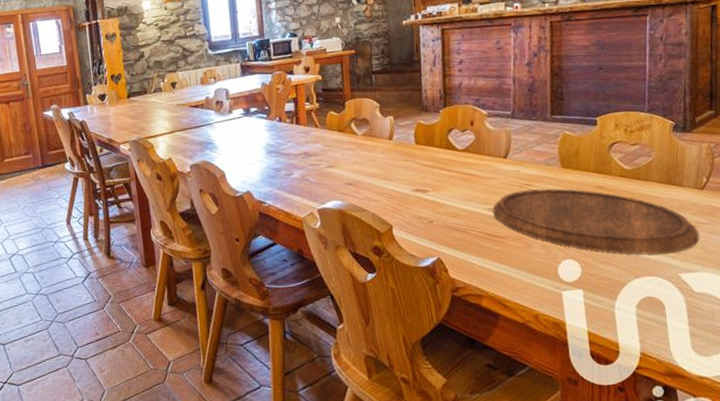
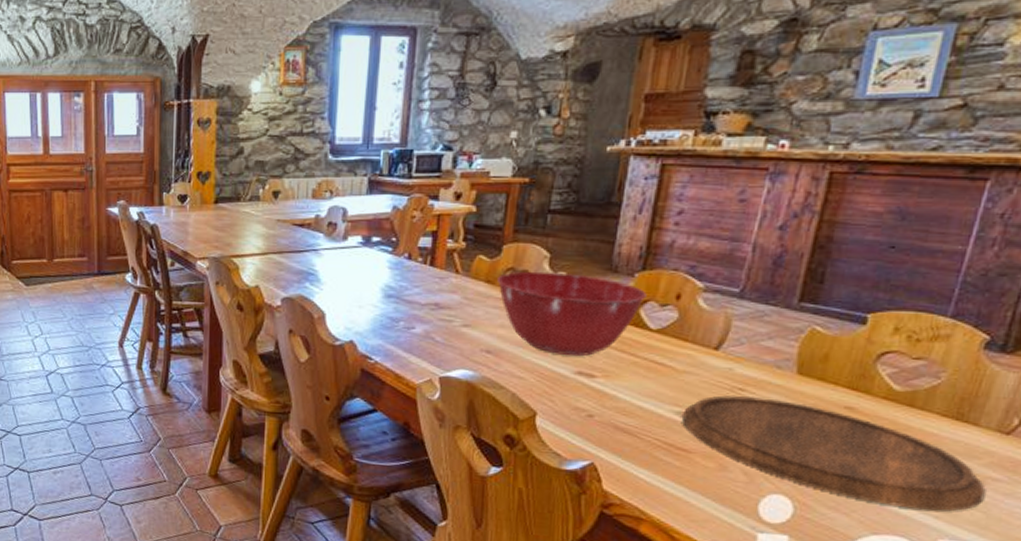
mixing bowl: none [346,116,451,179] -> present [497,271,647,357]

